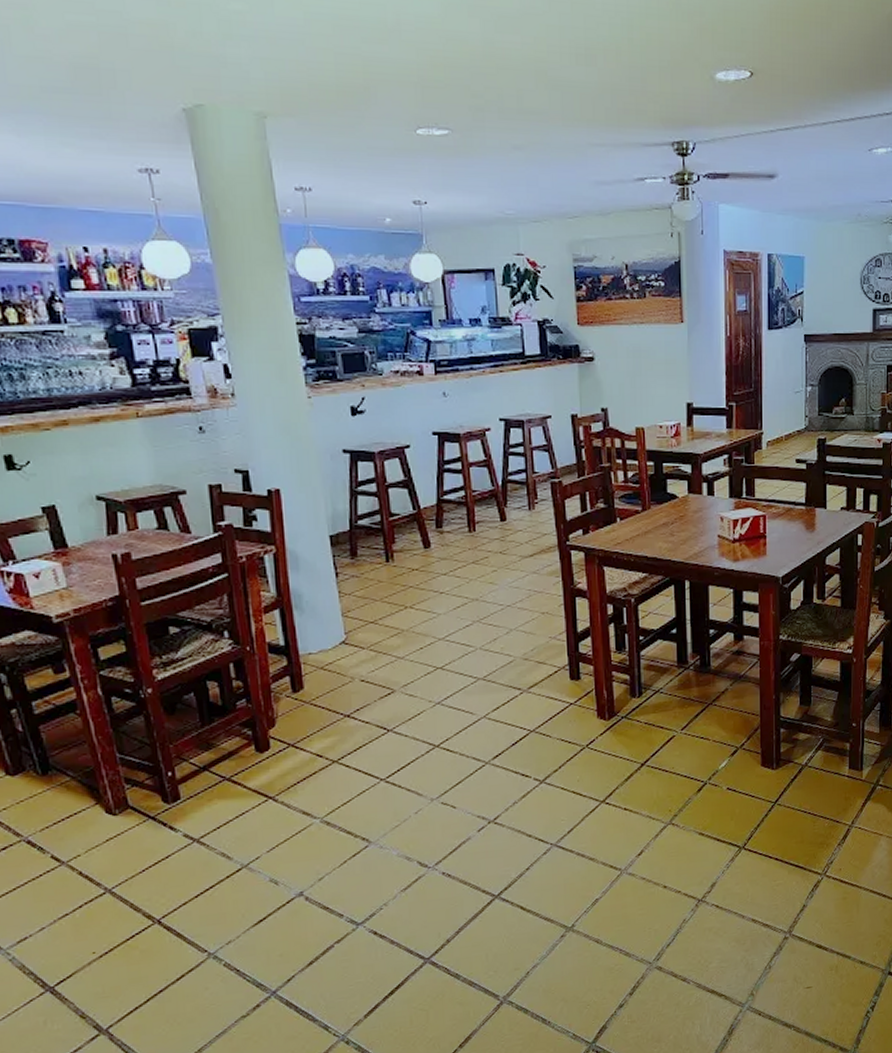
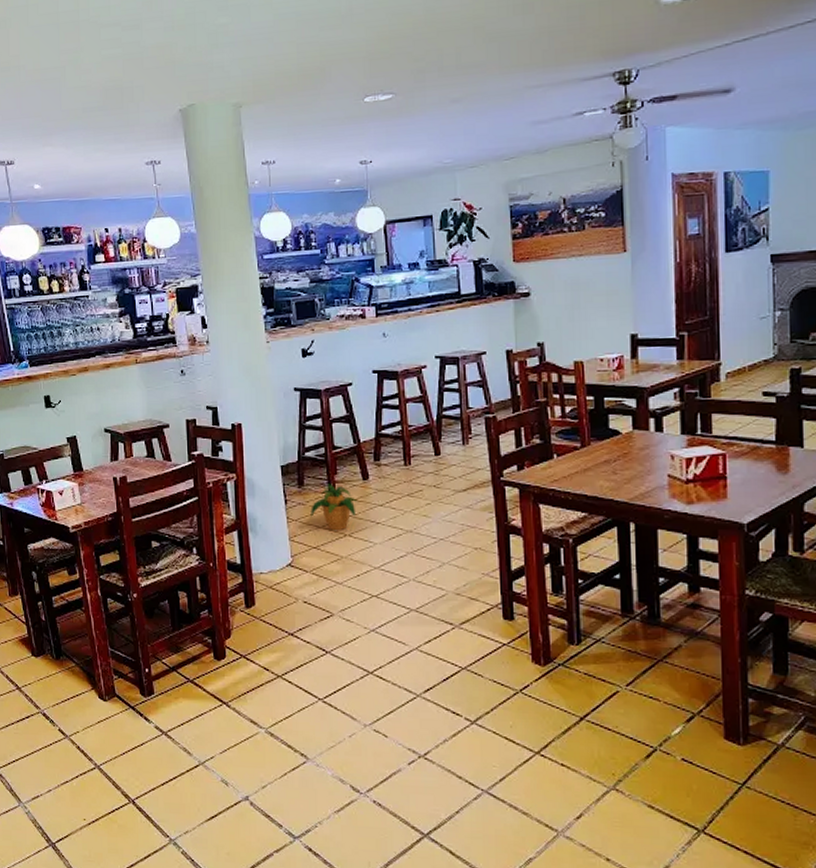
potted plant: none [366,553,421,602] -> present [310,484,359,530]

